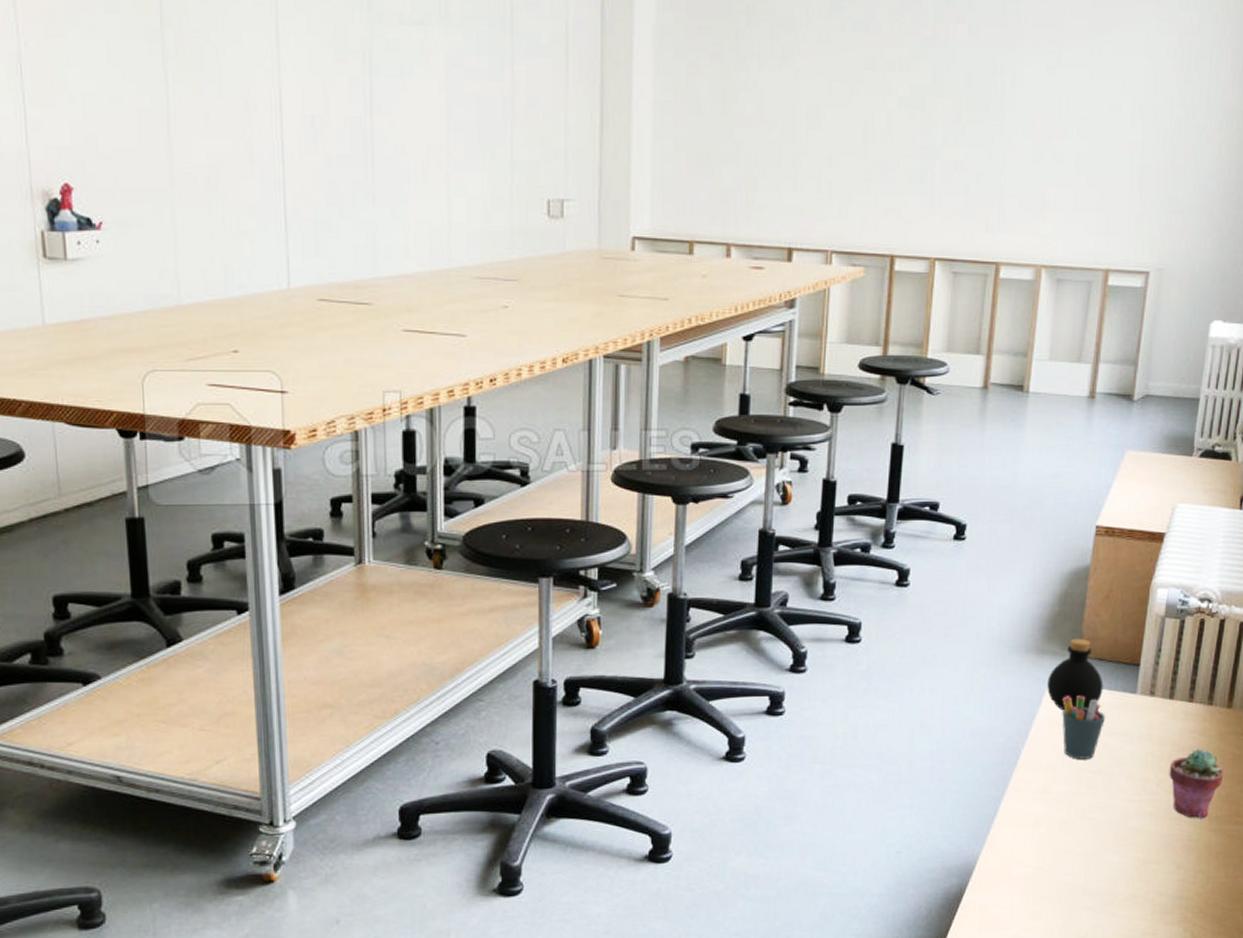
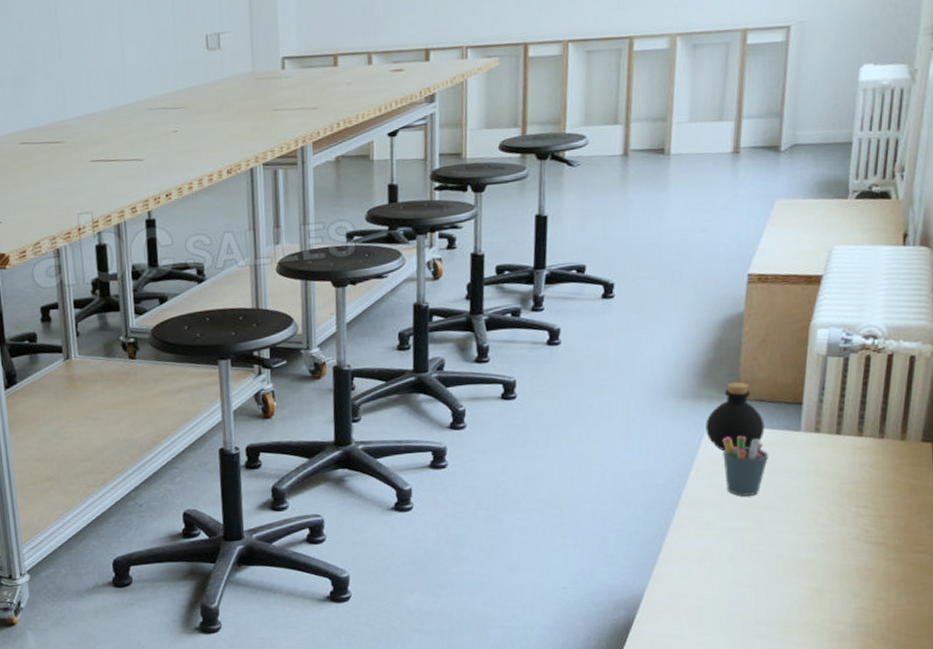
potted succulent: present [1169,749,1224,819] -> none [840,481,901,549]

